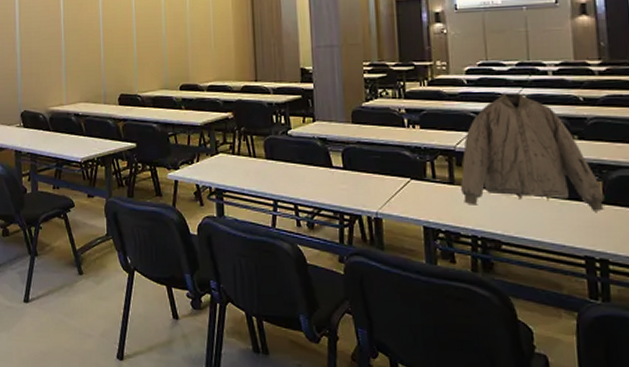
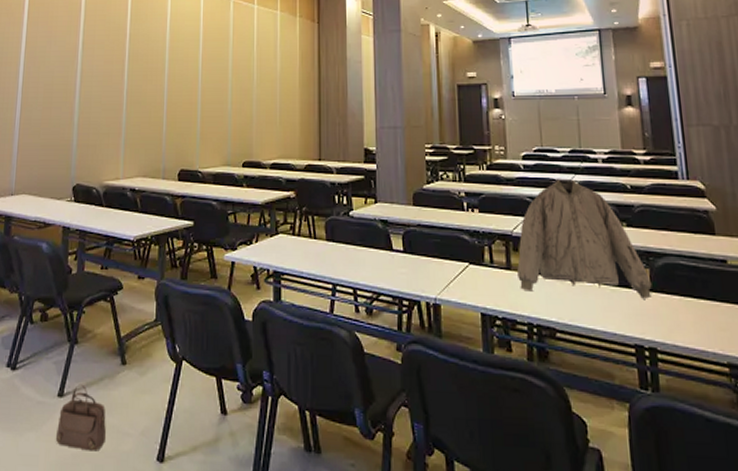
handbag: none [25,291,69,350] -> present [55,384,106,451]

